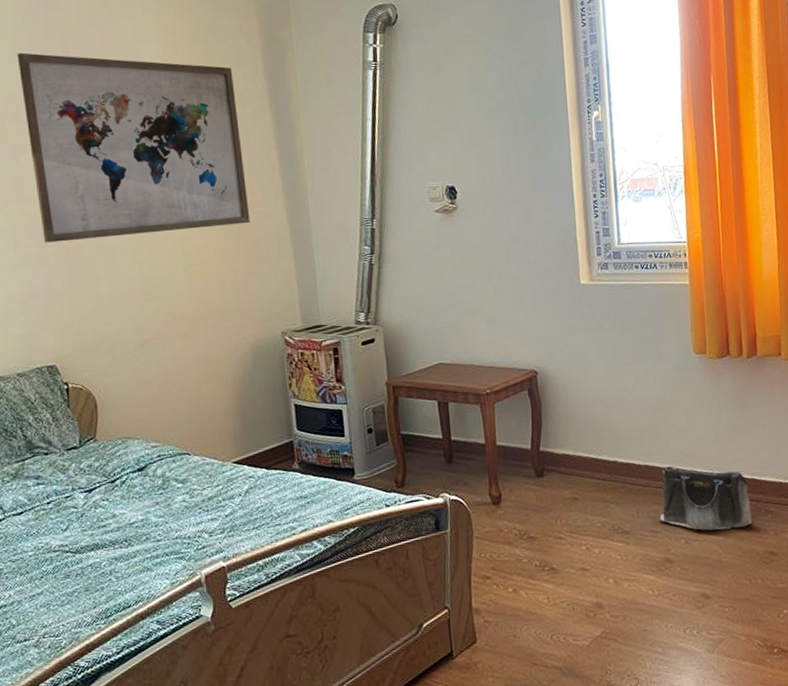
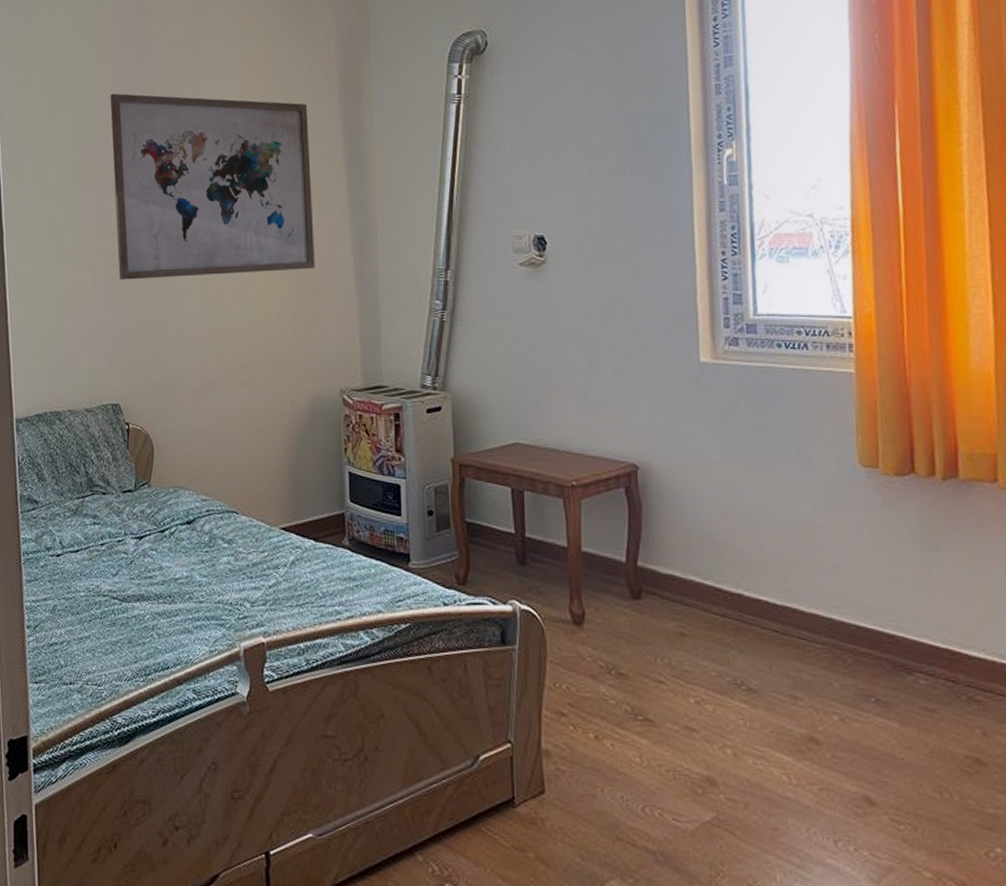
saddlebag: present [660,466,752,531] -> none [802,613,946,715]

